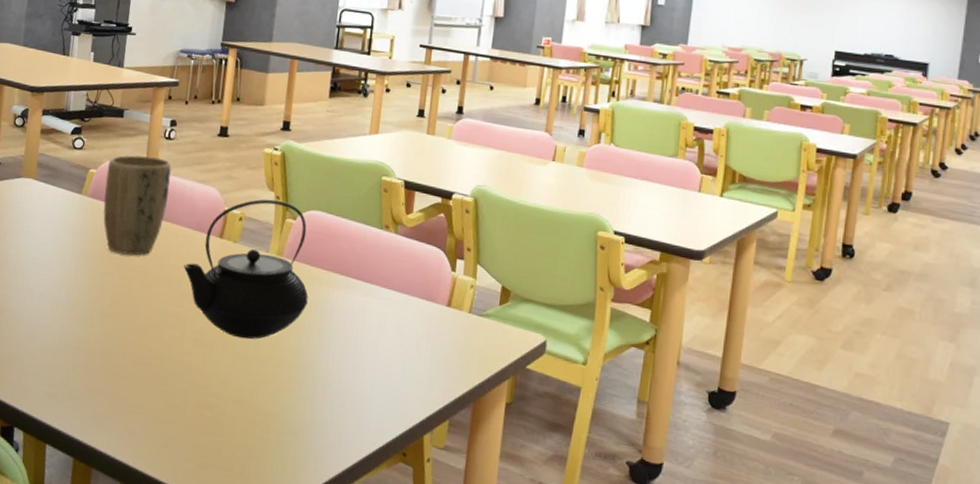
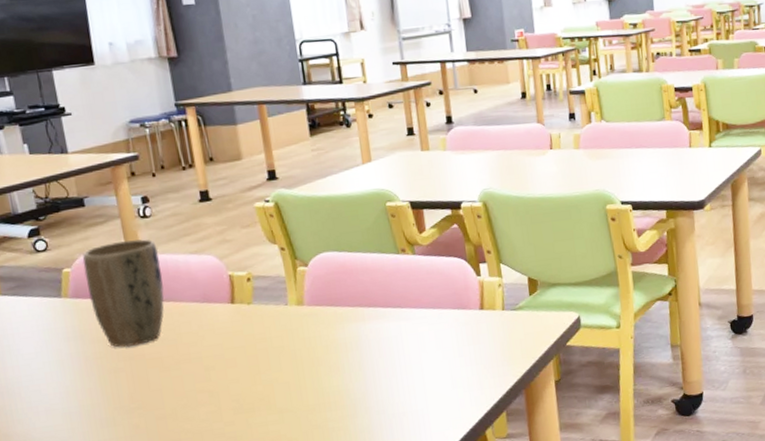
teapot: present [183,199,308,340] -> none [200,251,342,395]

